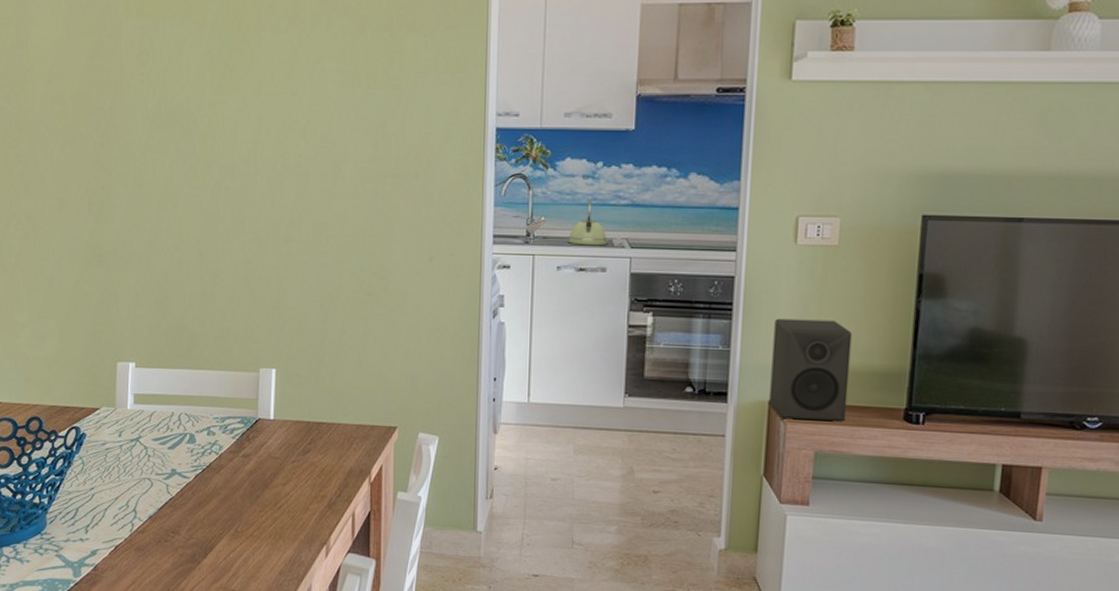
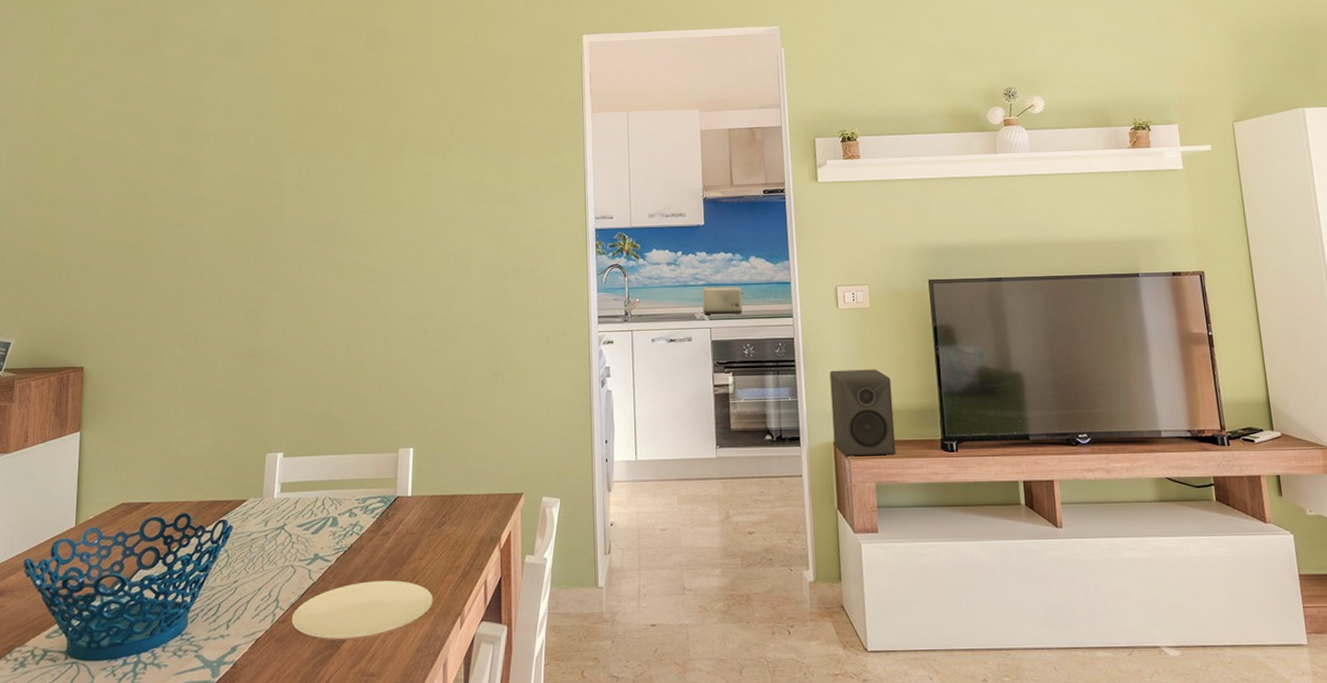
plate: none [150,501,297,557] -> present [291,580,433,641]
kettle: present [568,199,608,246] -> none [659,281,691,320]
toaster: none [622,207,677,244] -> present [702,285,744,315]

